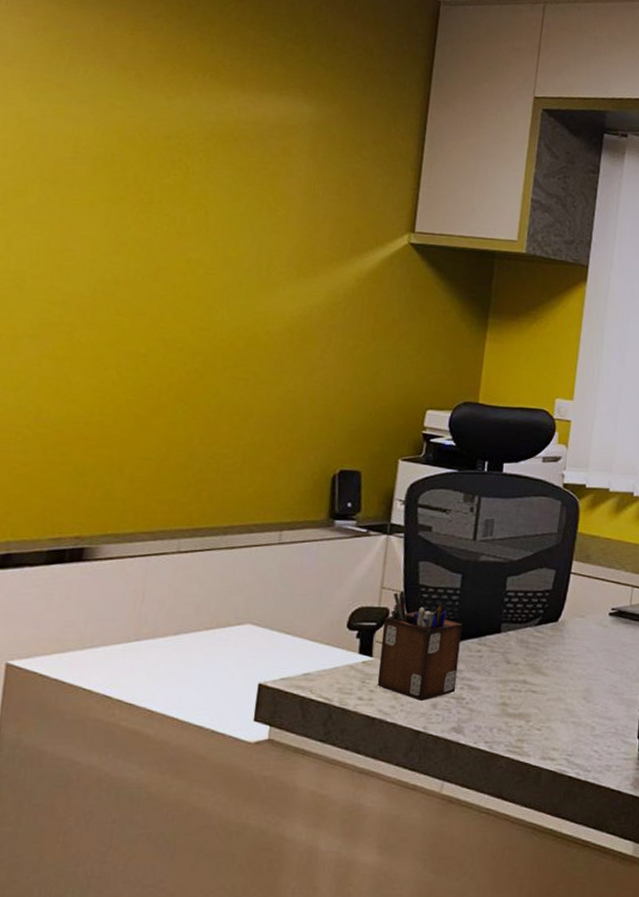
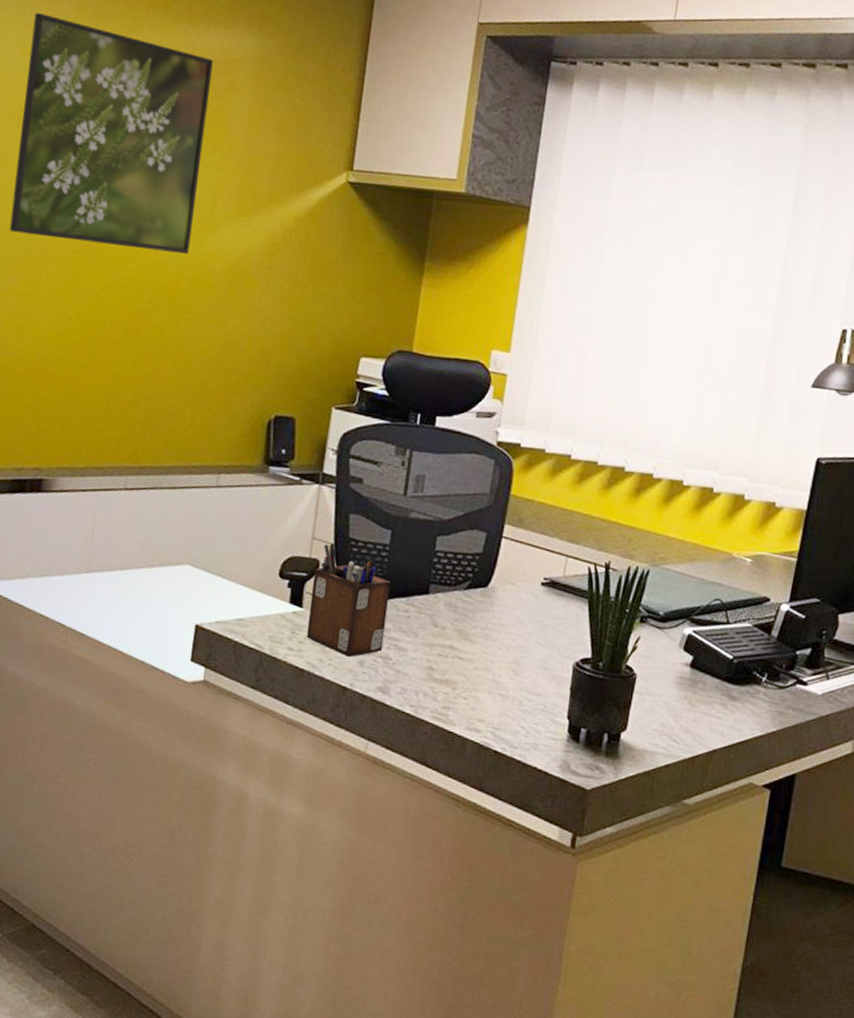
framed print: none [42,74,268,315] -> present [9,12,213,254]

